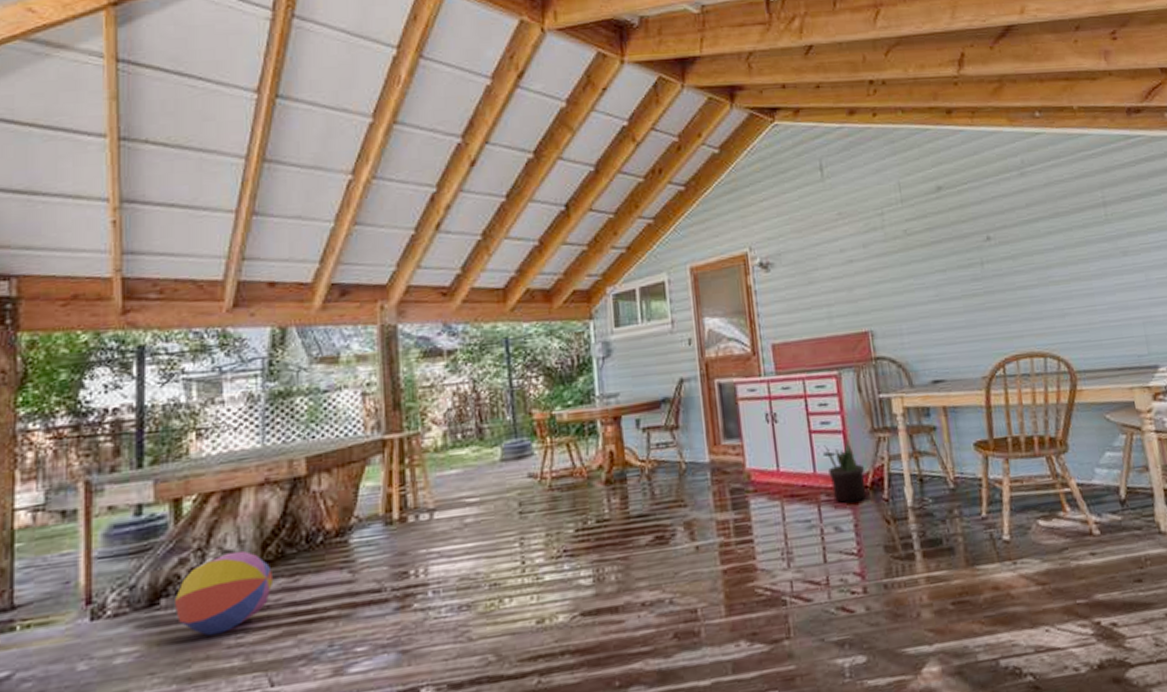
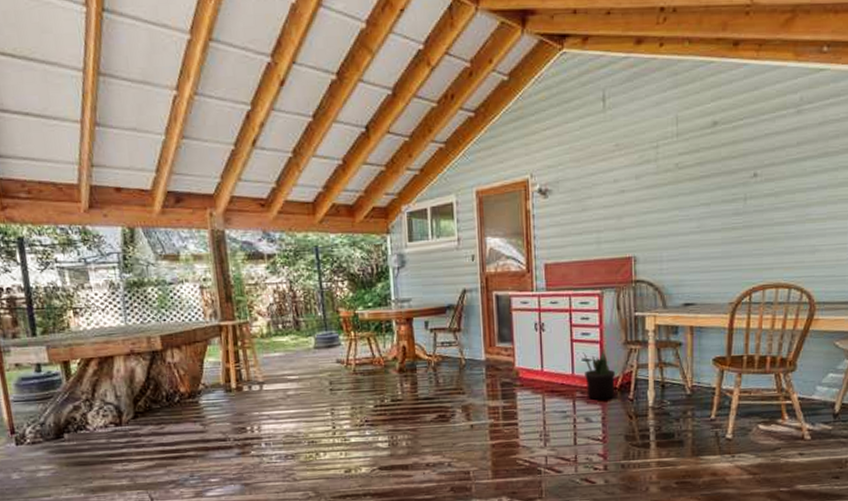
beachball: present [175,550,274,636] -> none [74,403,145,462]

